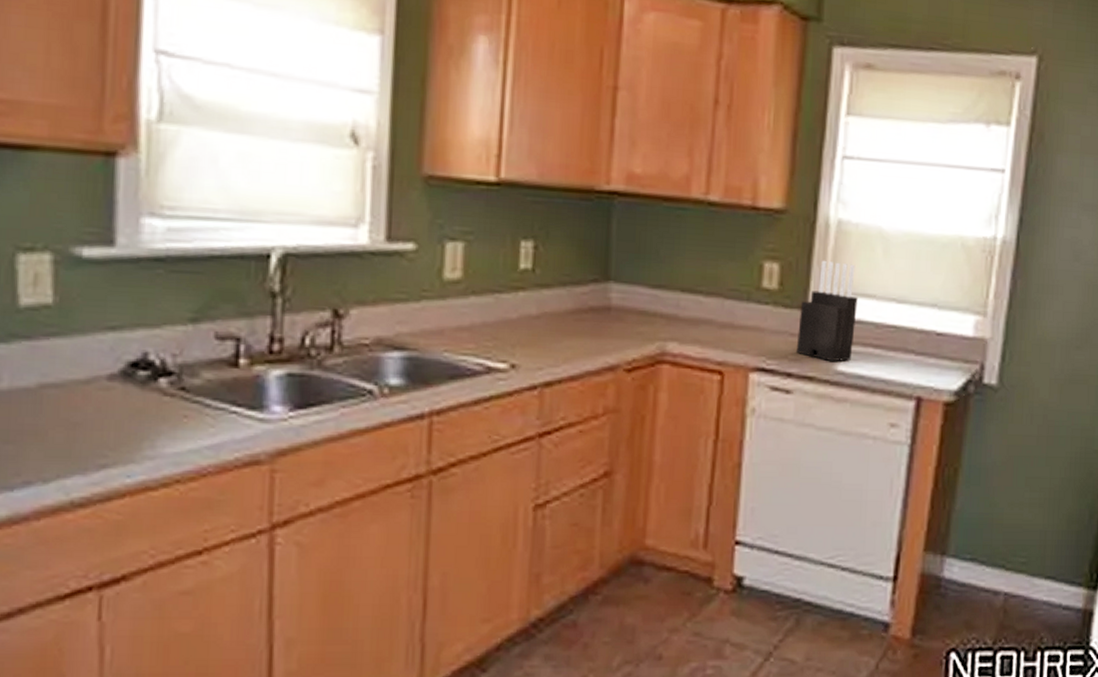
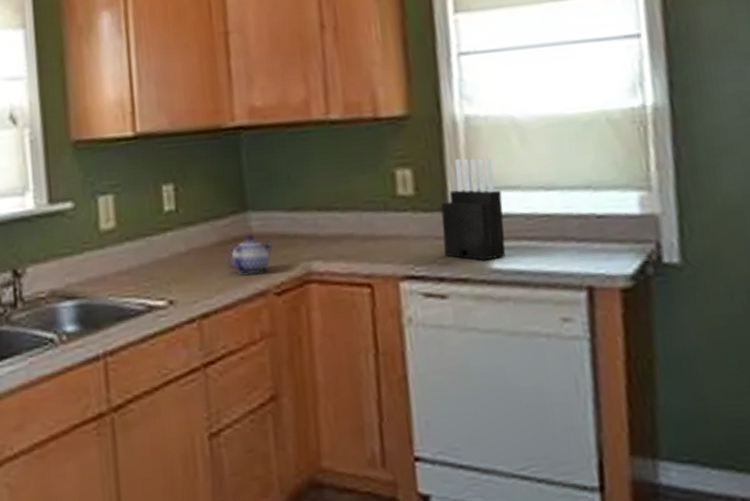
teapot: none [579,307,630,349] -> present [226,235,273,275]

